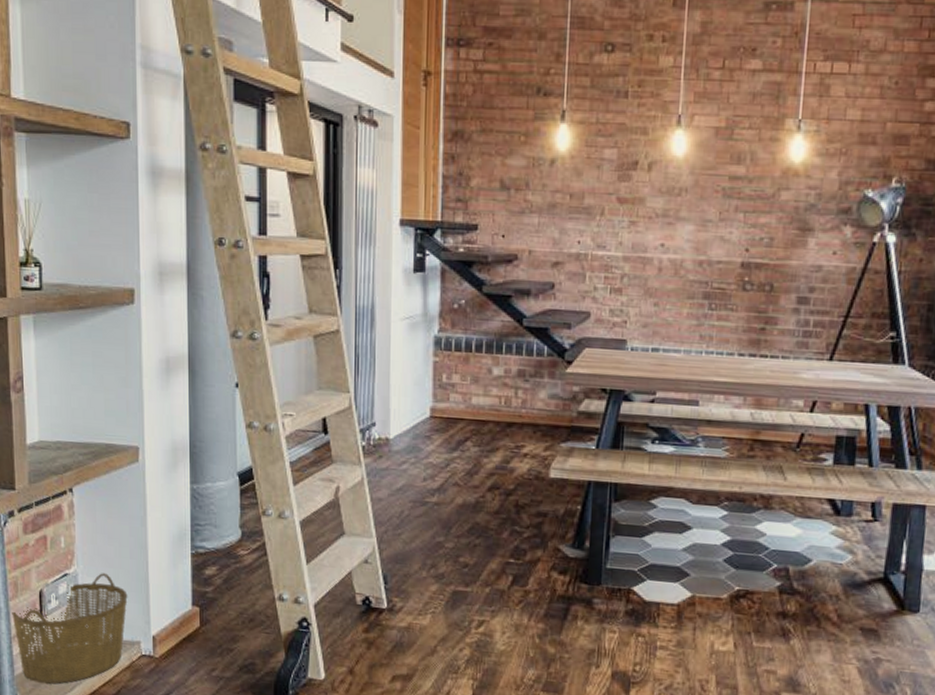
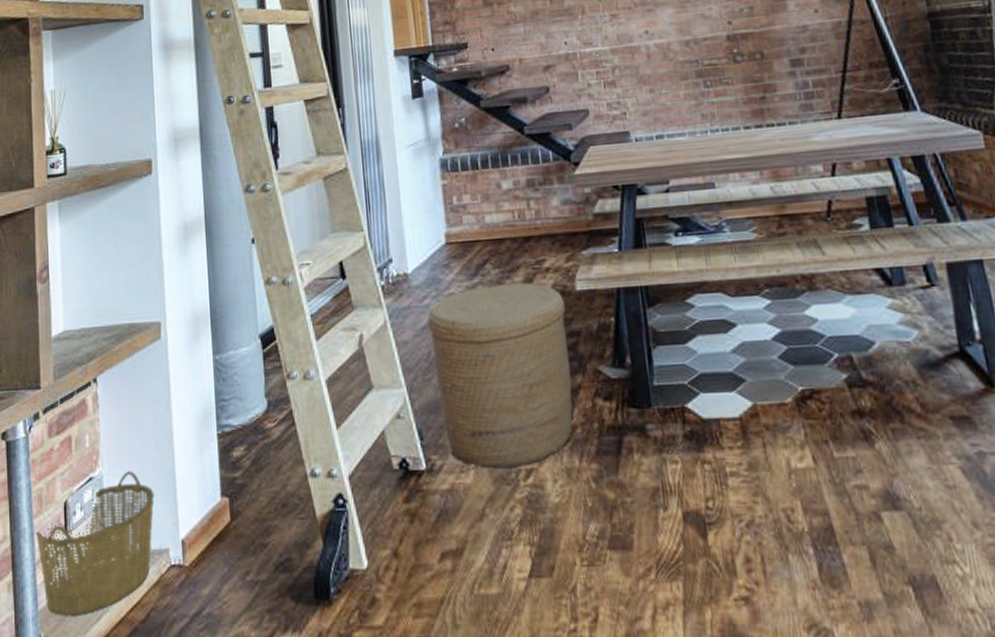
basket: none [402,461,537,617] -> present [427,282,573,469]

